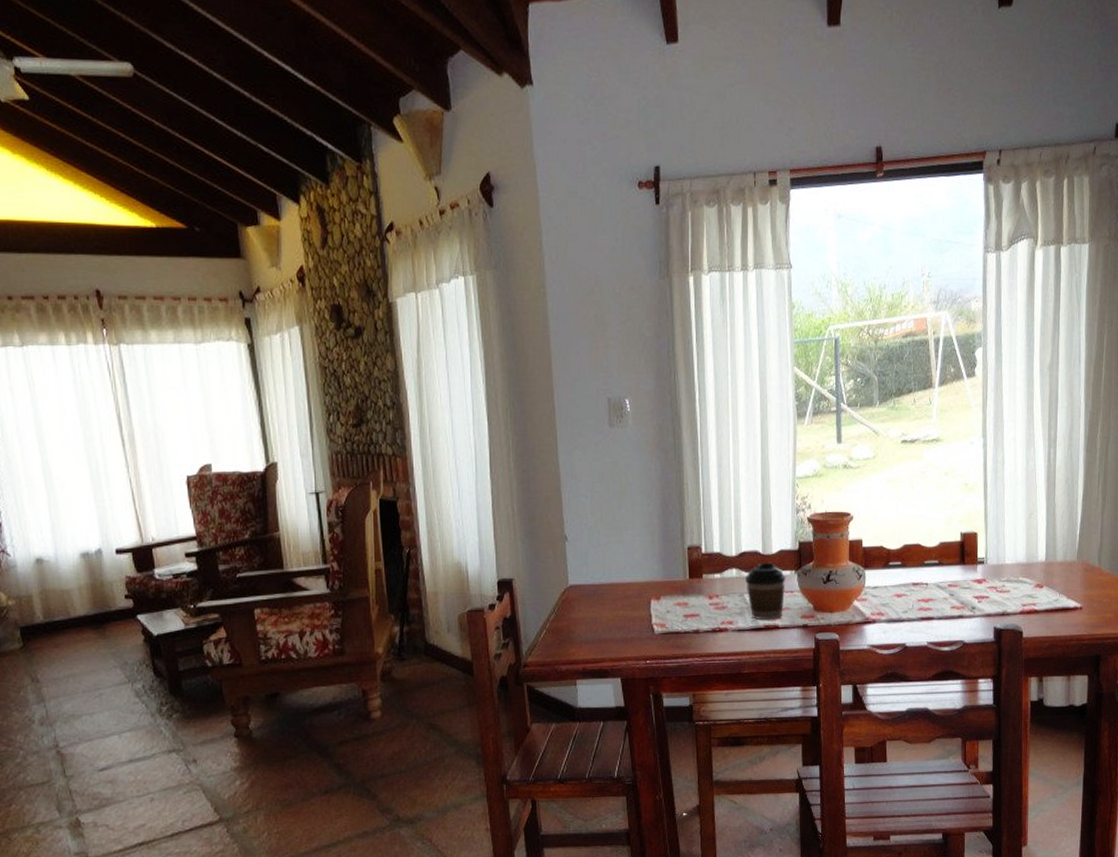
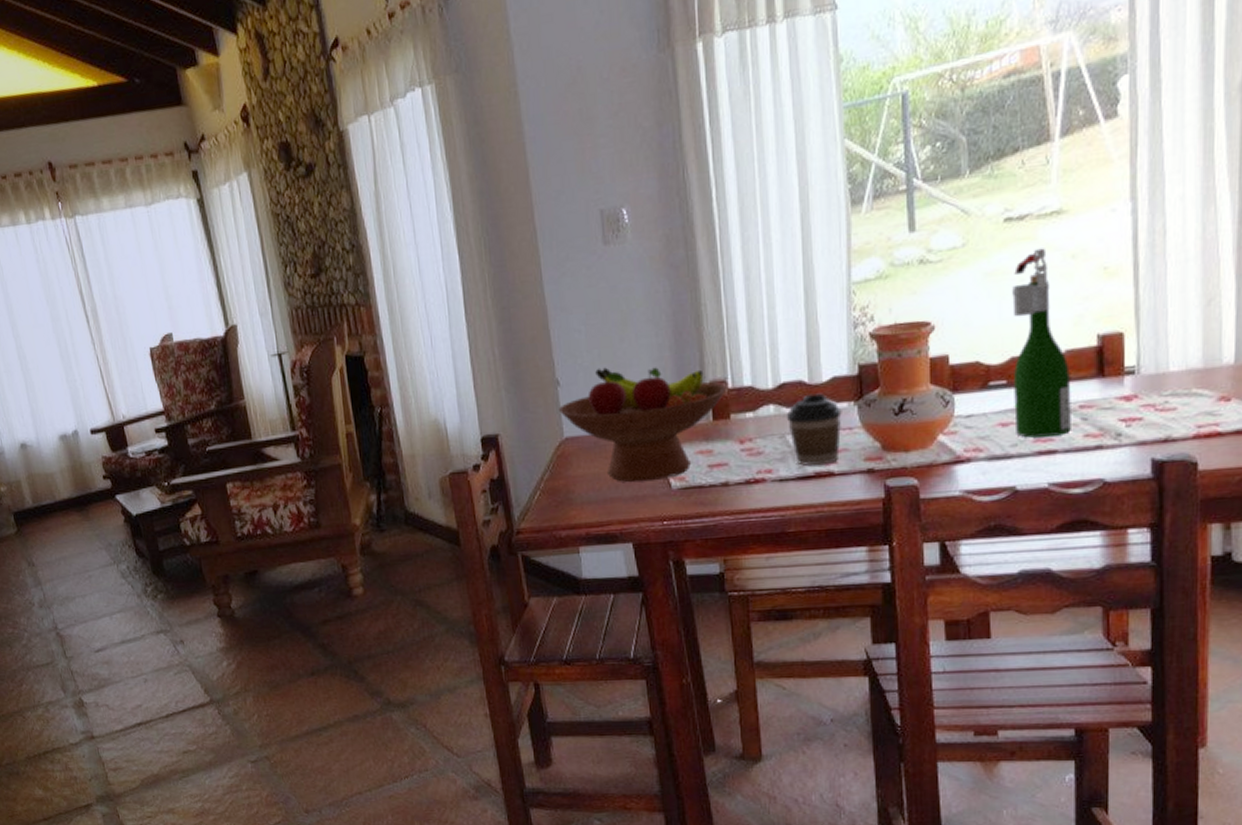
fruit bowl: none [566,528,701,627] -> present [559,367,727,483]
wine bottle: none [905,465,943,607] -> present [1012,248,1071,438]

